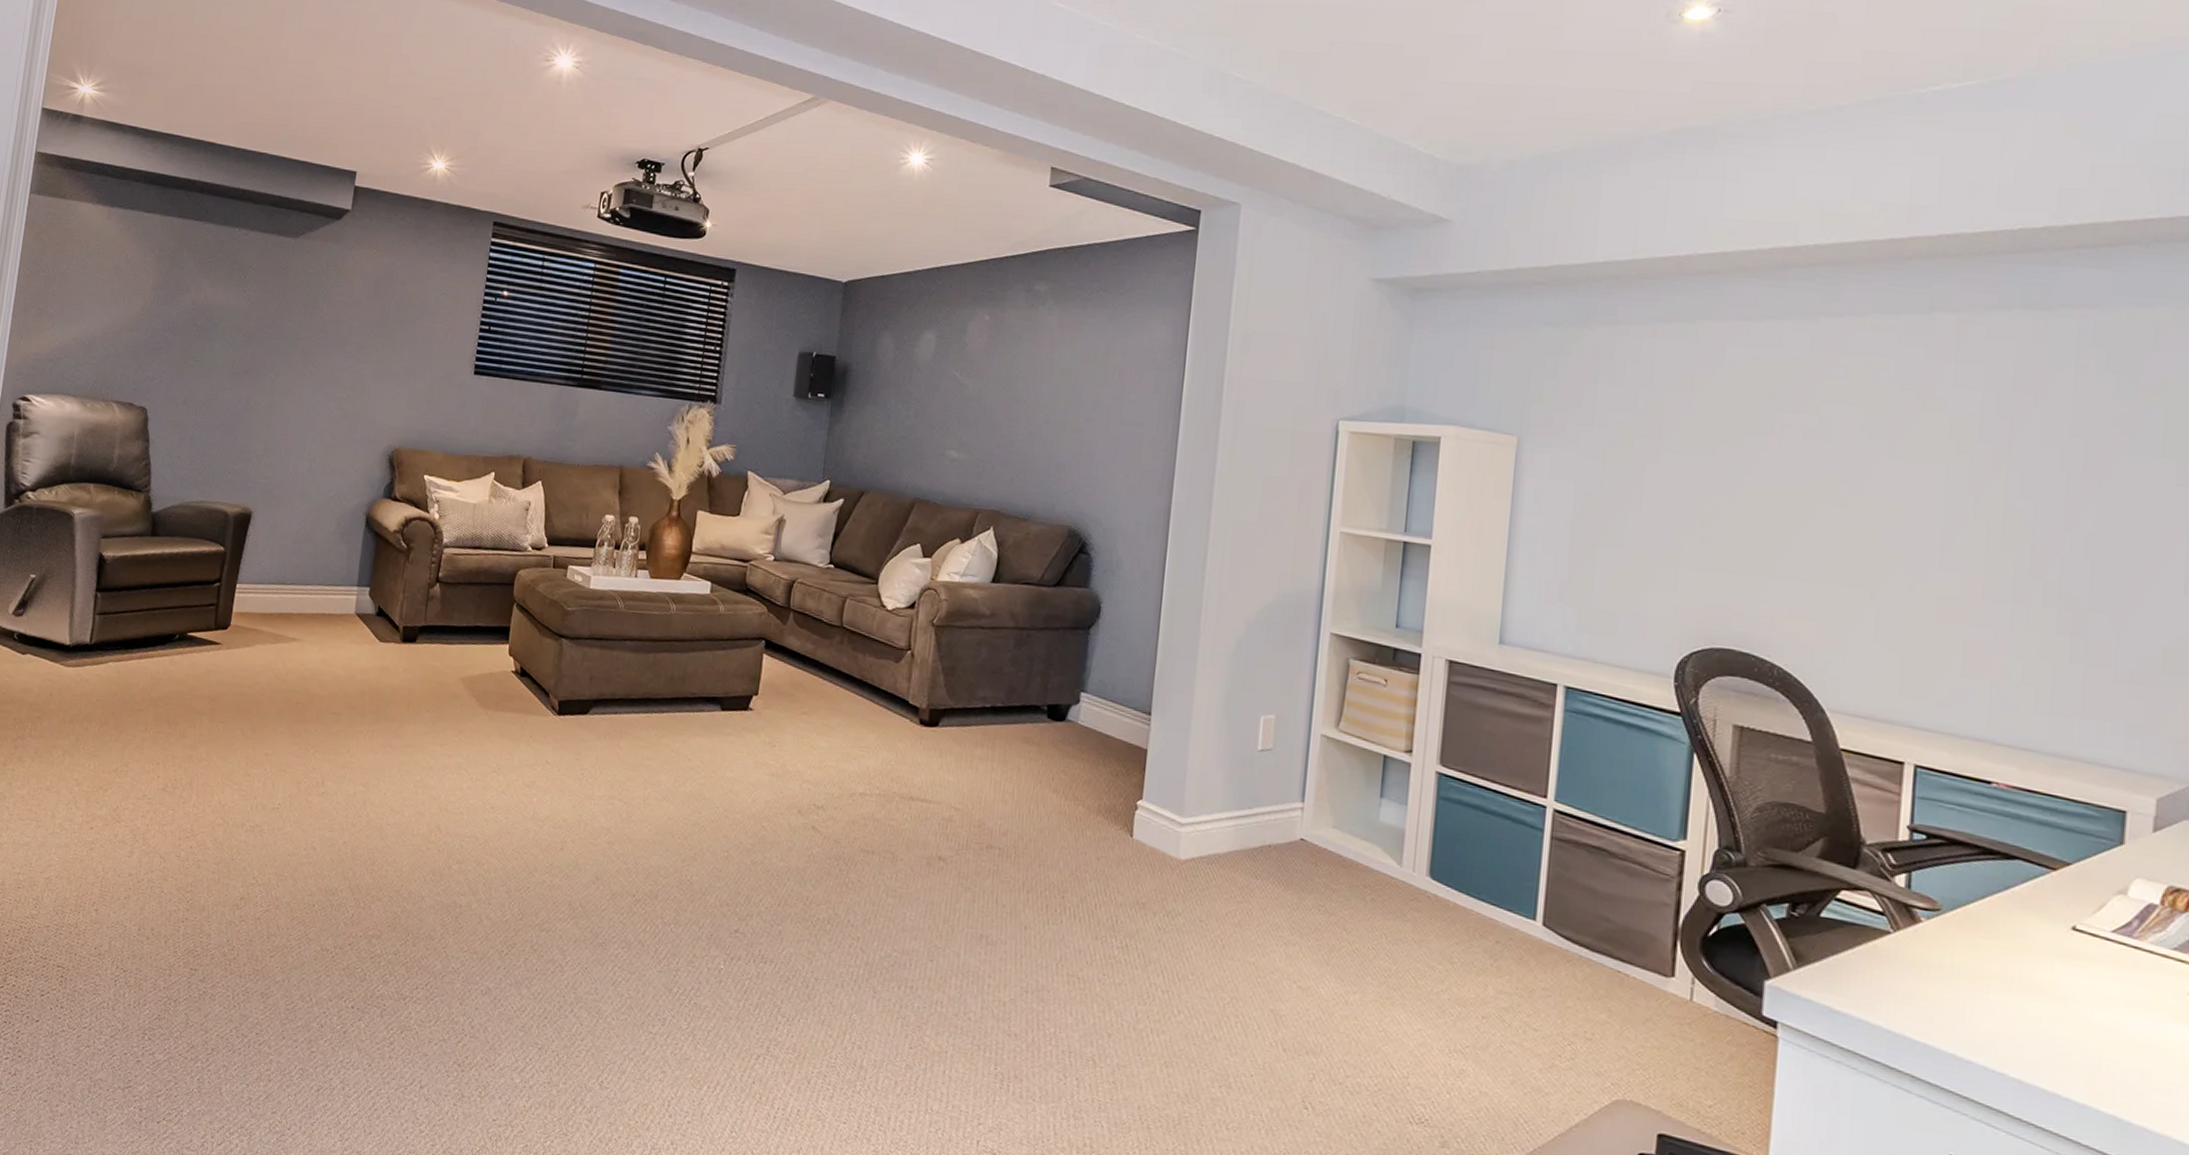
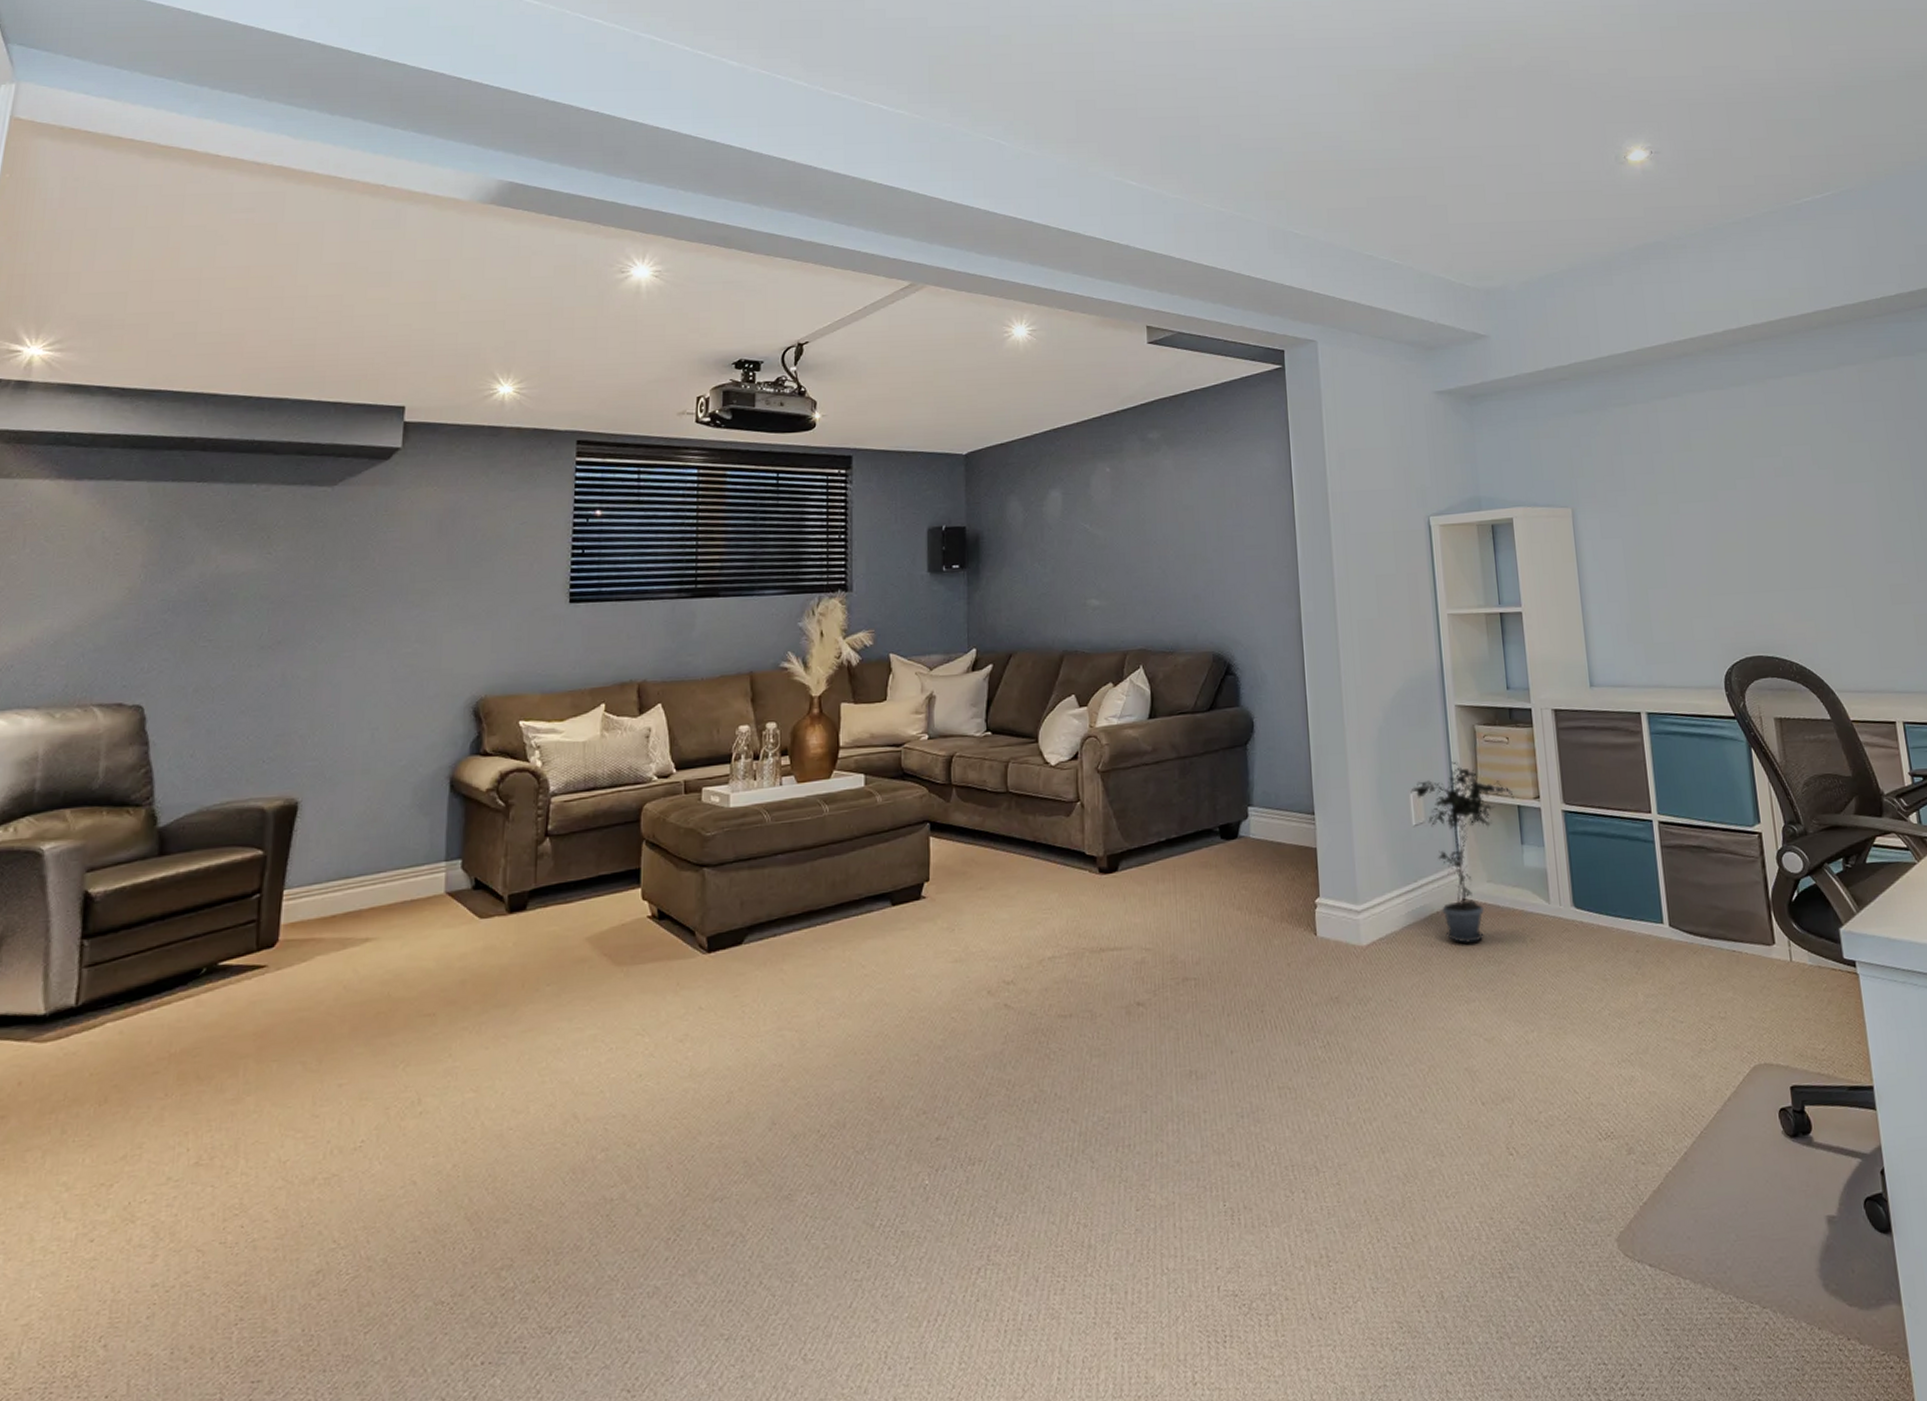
potted plant: none [1262,692,1382,887] -> present [1410,761,1514,943]

